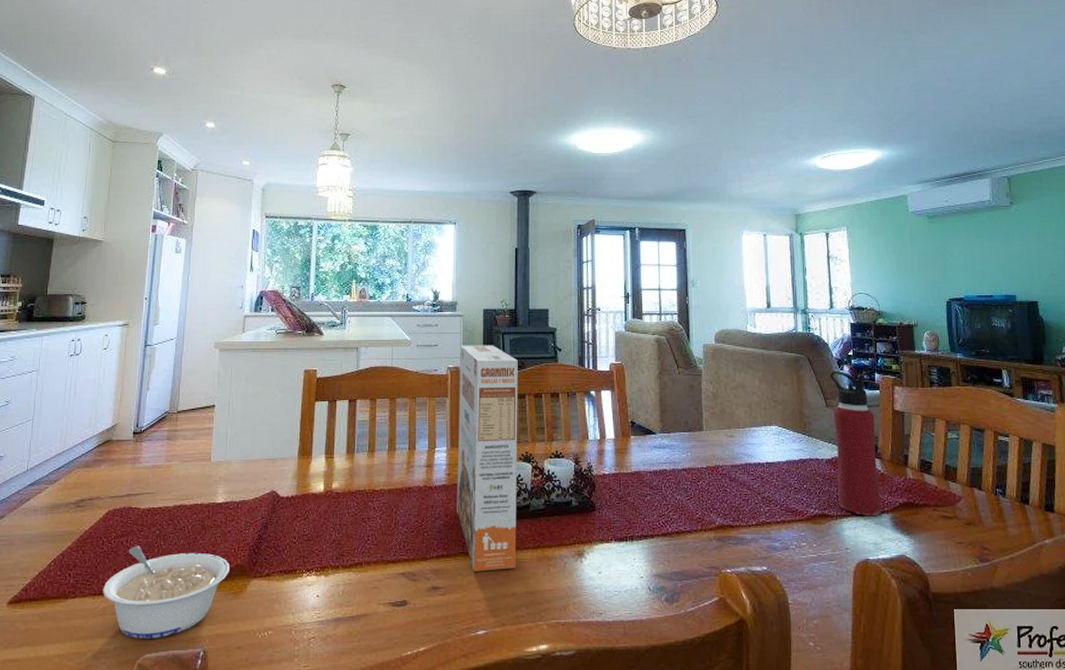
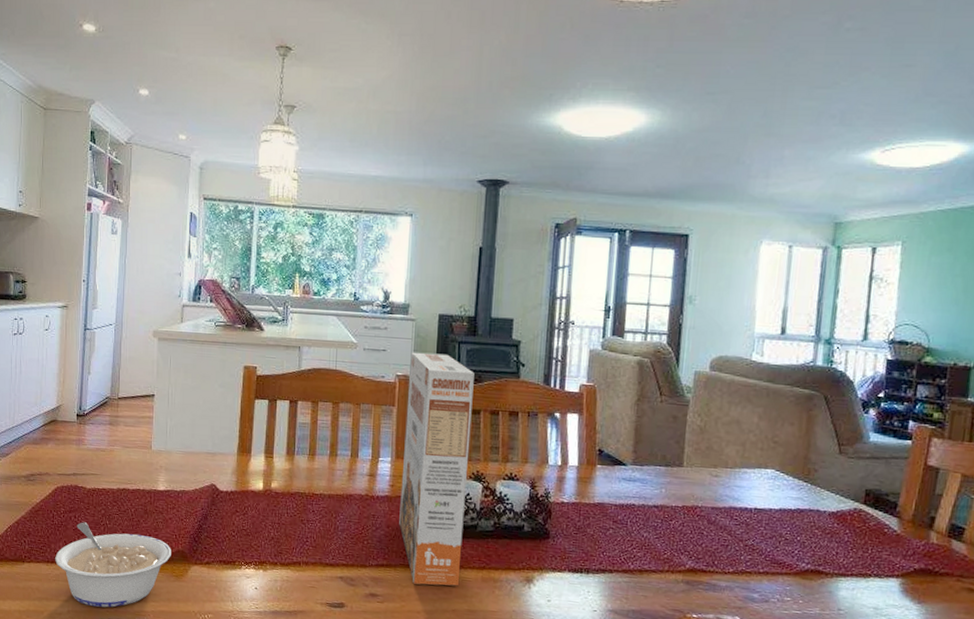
water bottle: present [829,371,881,515] -> none [837,413,900,579]

